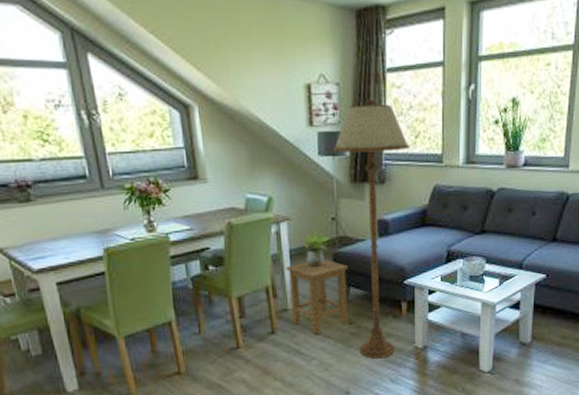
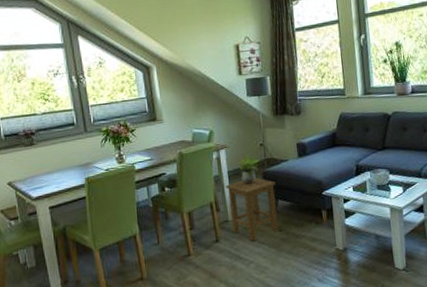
floor lamp: present [333,99,410,359] -> none [258,51,320,261]

